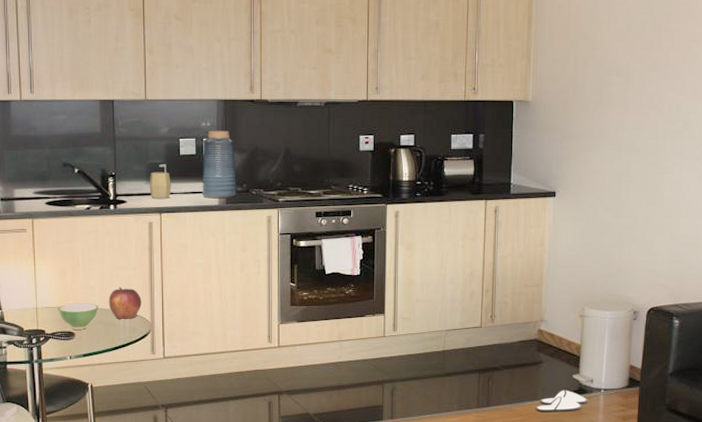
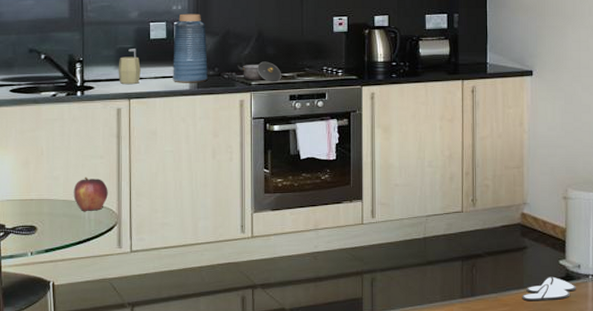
bowl: present [58,303,99,330] -> none [20,194,63,223]
cooking pot: none [265,178,309,199] -> present [237,61,282,83]

